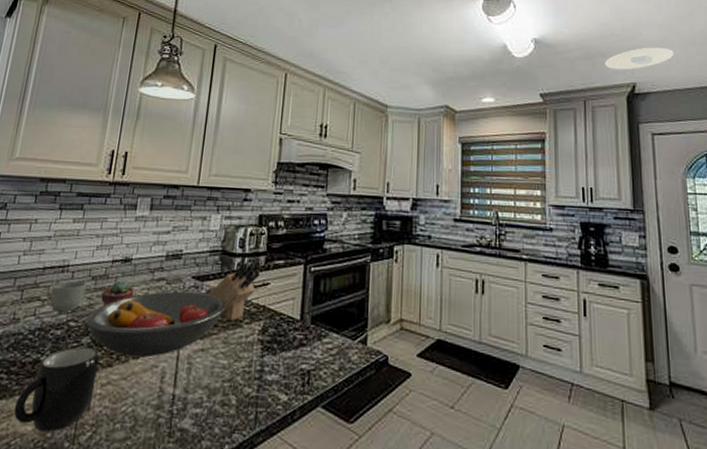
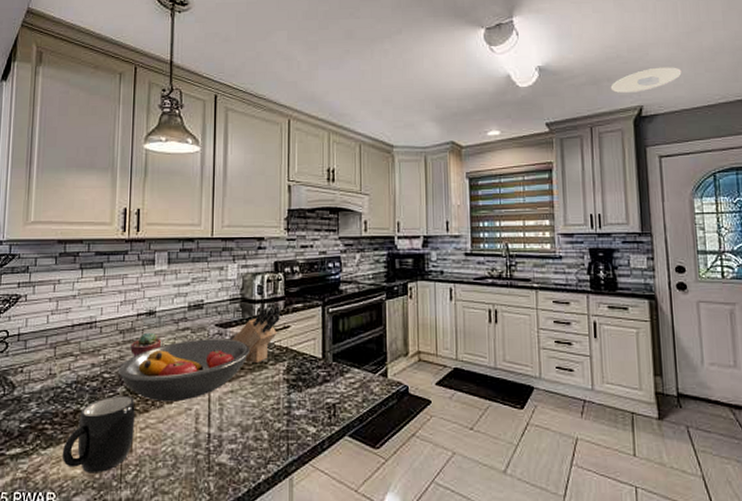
mug: present [49,281,93,312] -> none [82,335,121,365]

